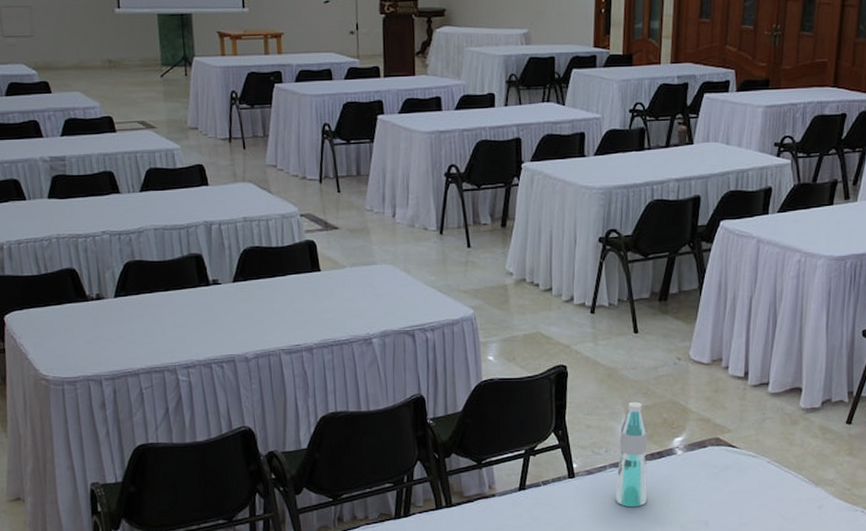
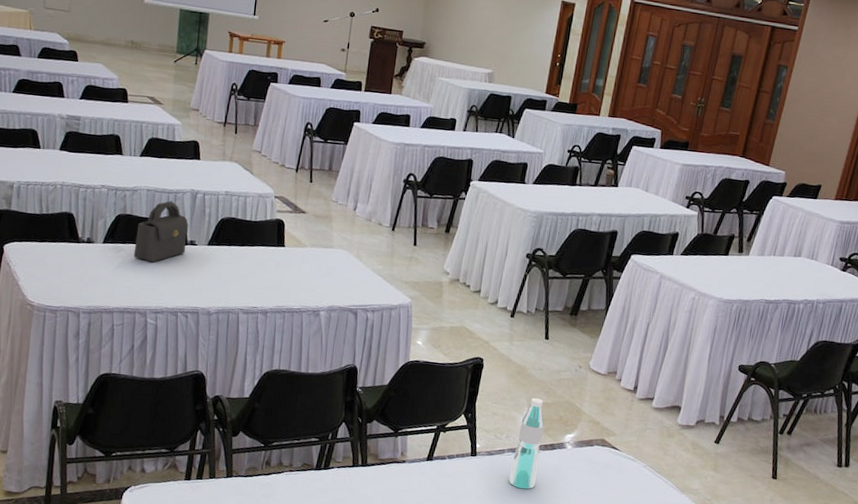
handbag: none [150,237,209,312] -> present [133,200,188,263]

